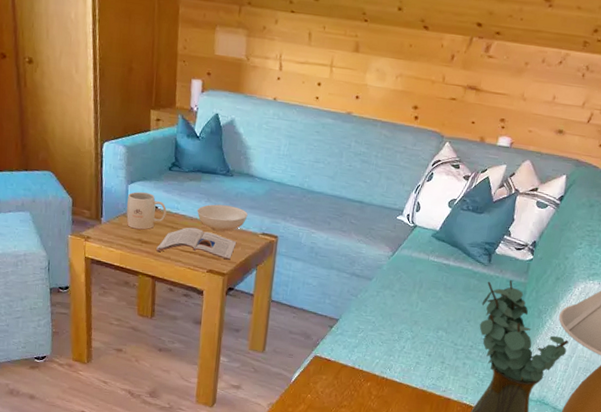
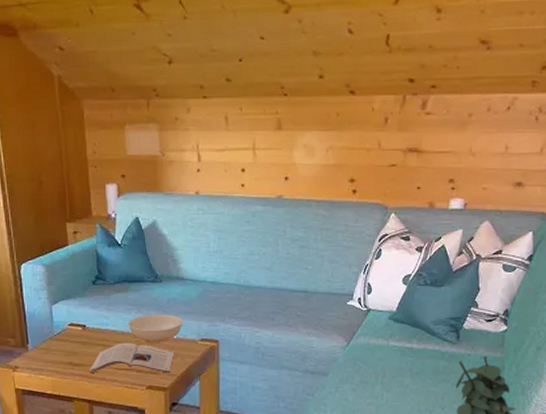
mug: present [126,191,167,230] -> none [52,312,96,352]

